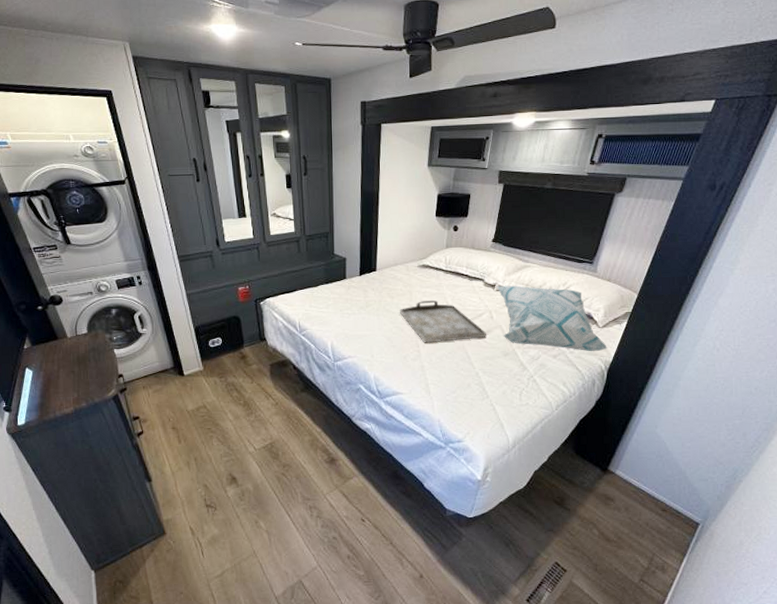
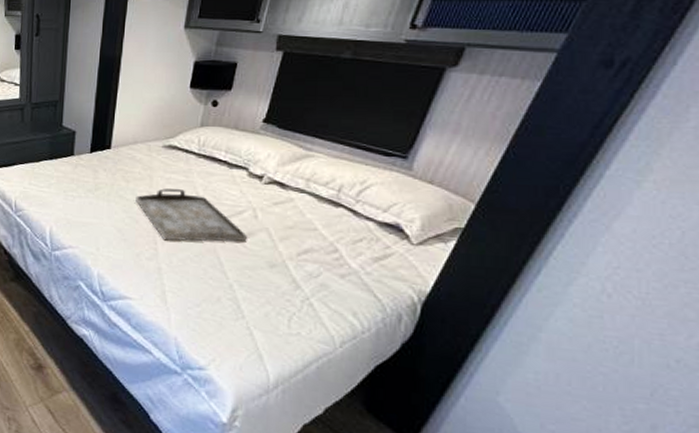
decorative pillow: present [496,285,608,352] -> none [264,178,425,277]

